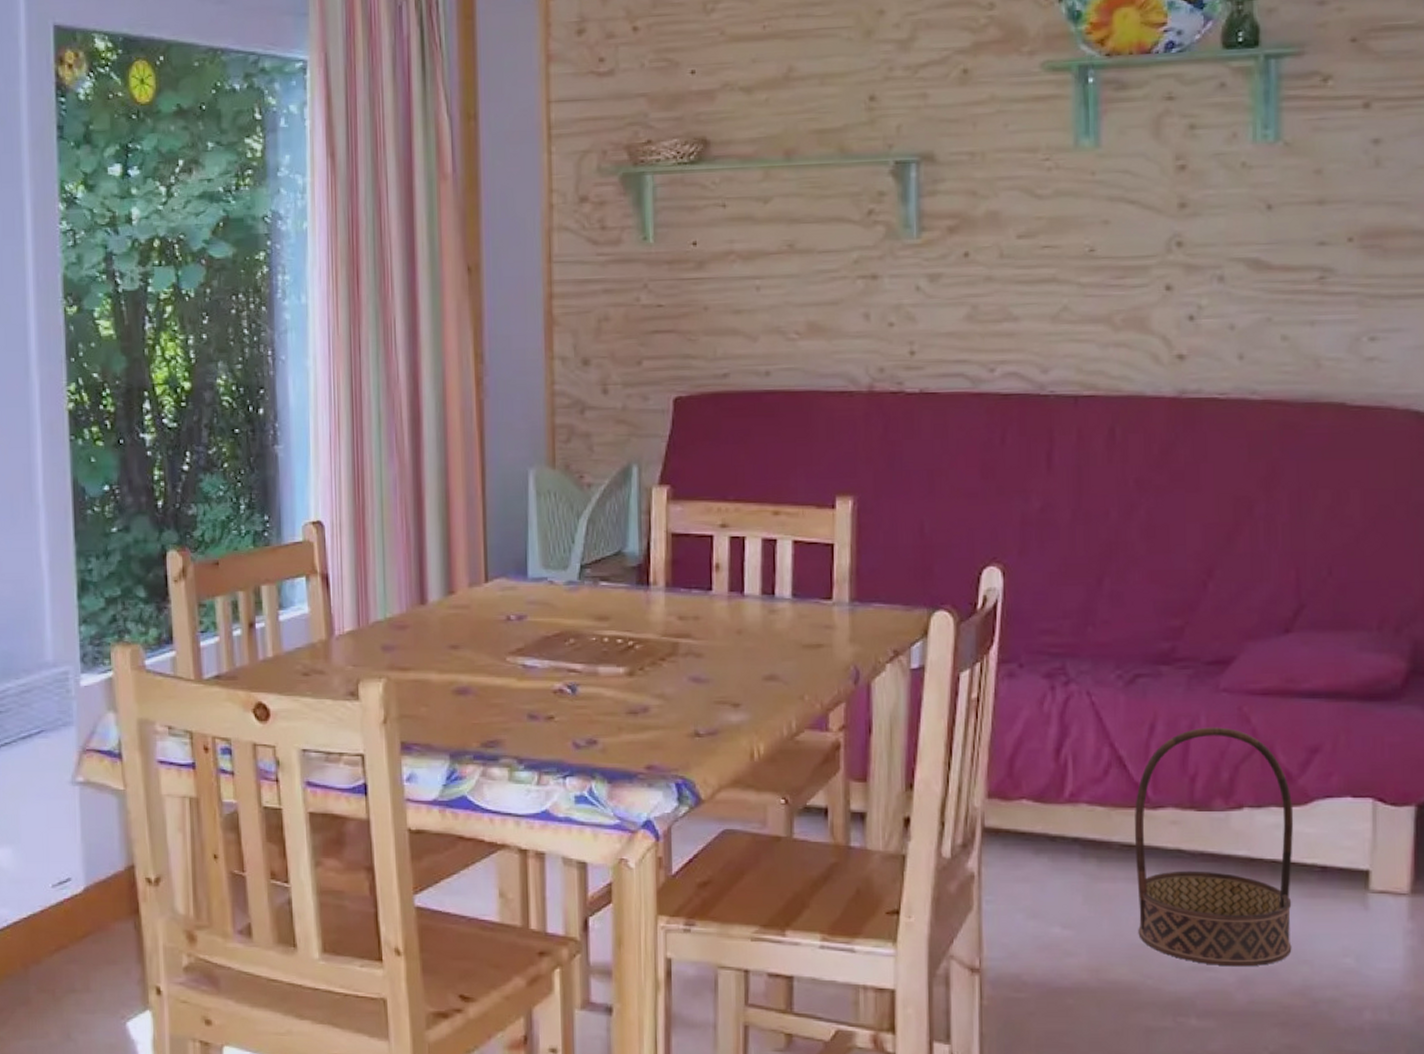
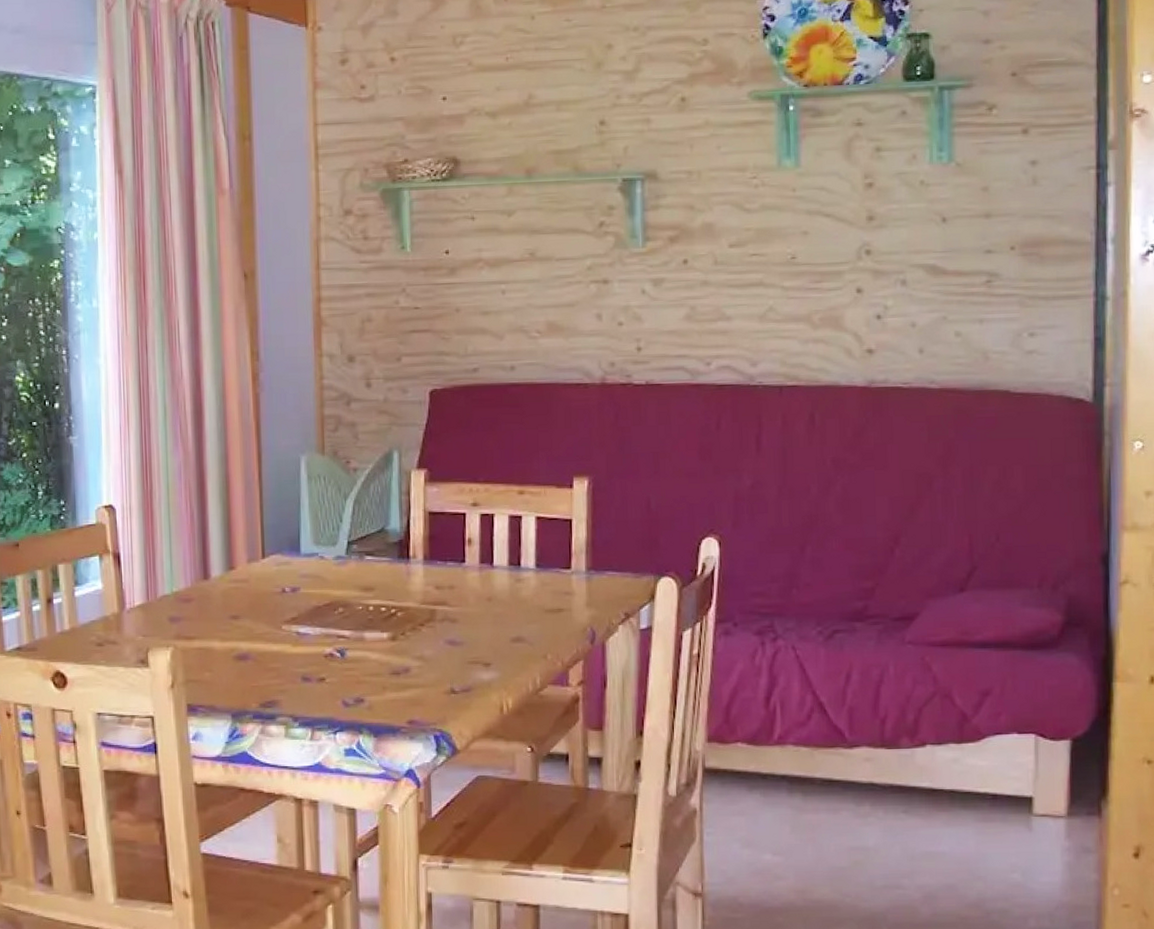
basket: present [1134,727,1294,967] -> none [833,675,969,884]

